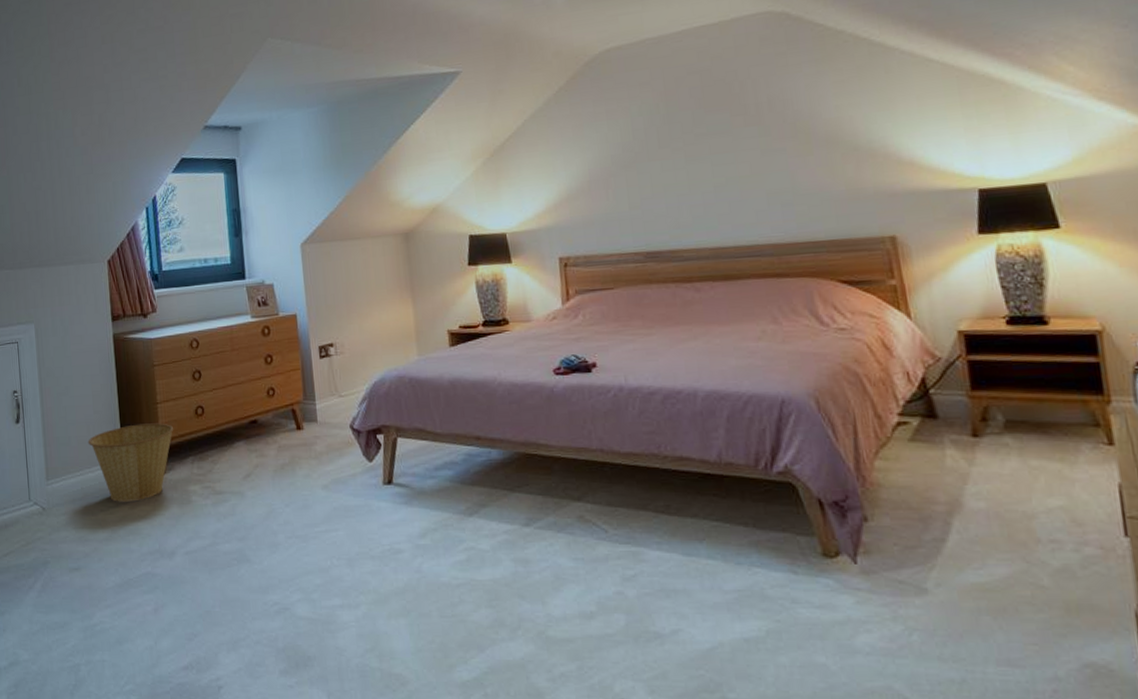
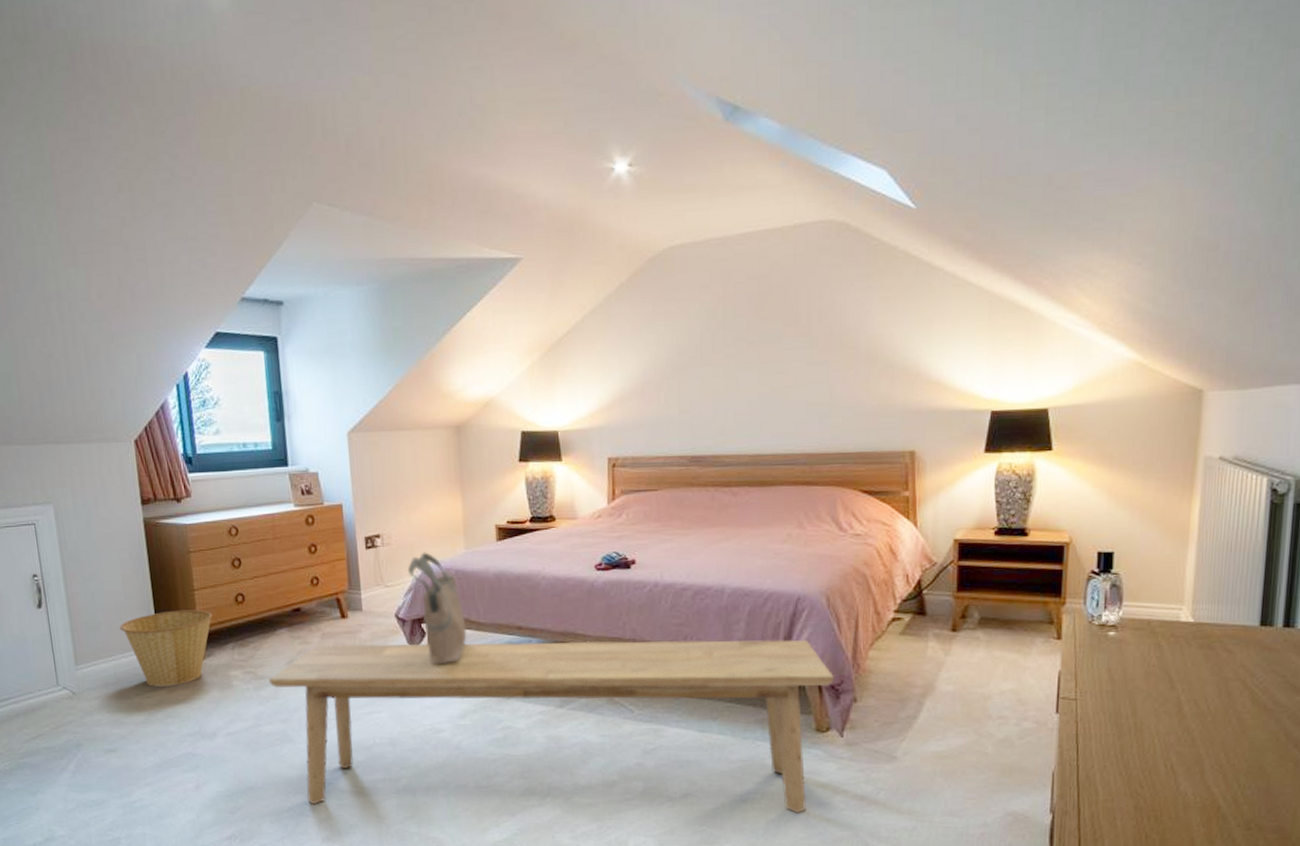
bench: none [226,448,838,658] -> present [269,639,835,814]
tote bag: none [361,360,424,478] -> present [407,552,467,665]

